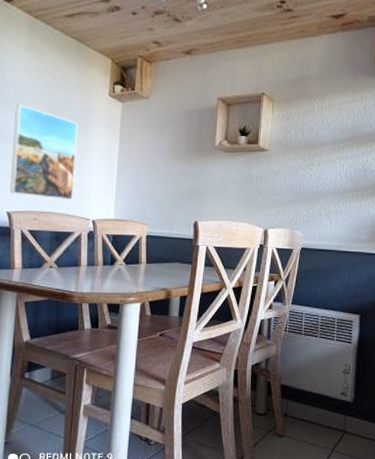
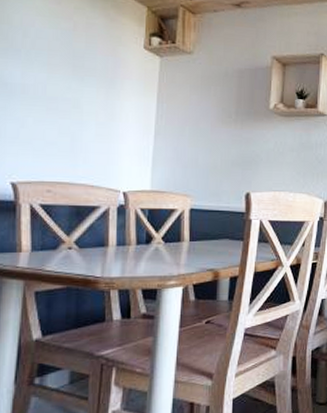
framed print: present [10,105,78,201] -> none [16,54,106,169]

